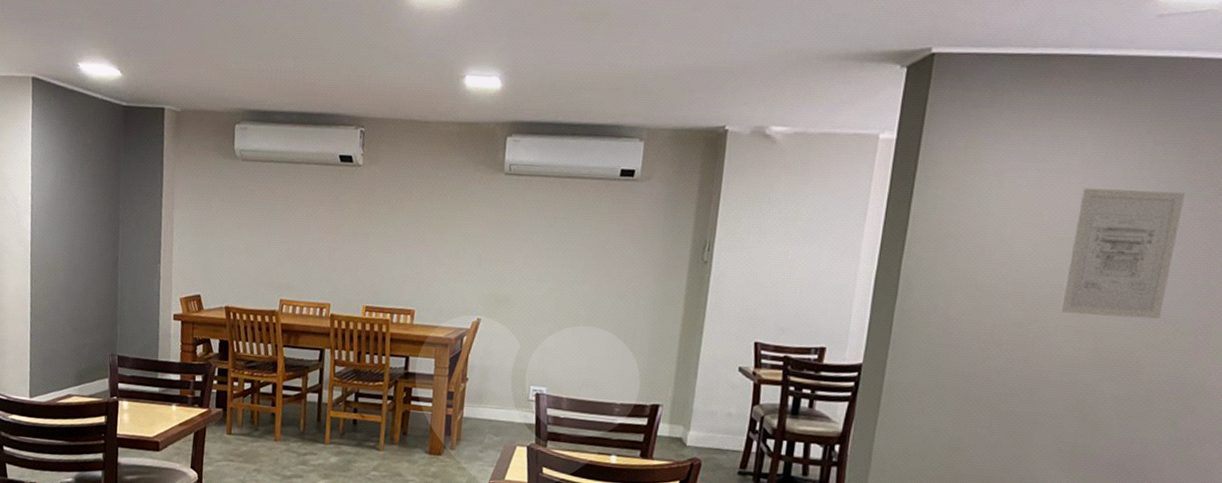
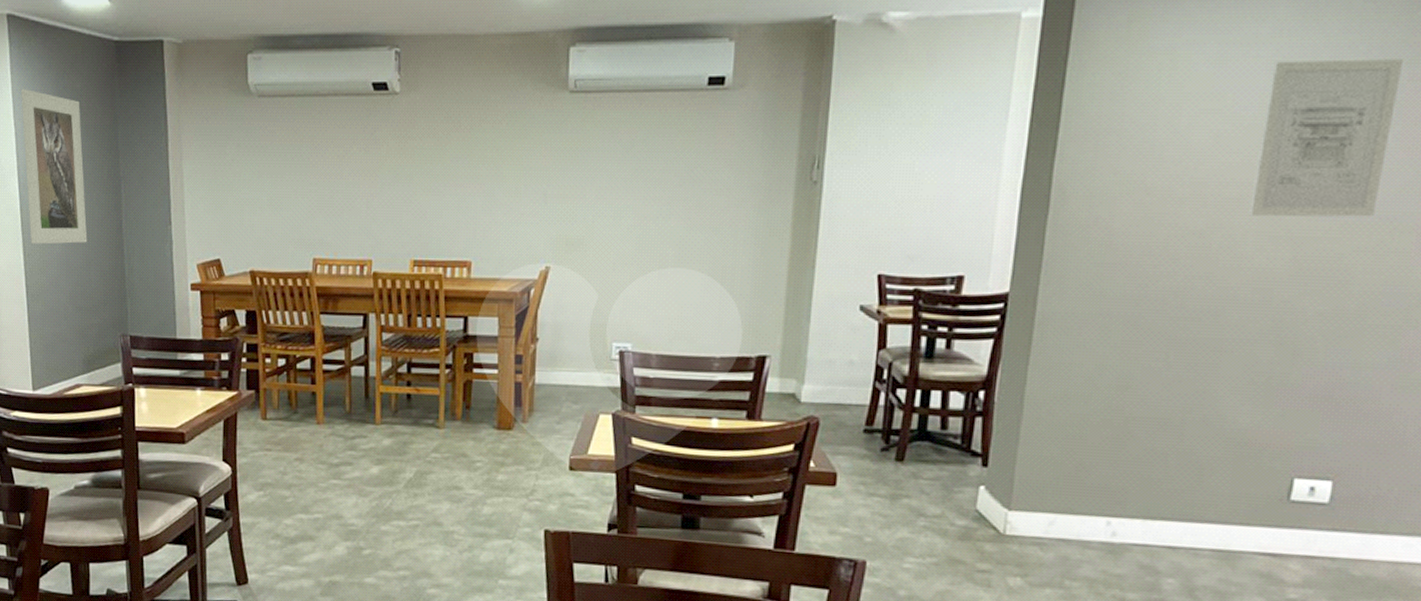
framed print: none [37,141,89,274] -> present [21,89,88,244]

